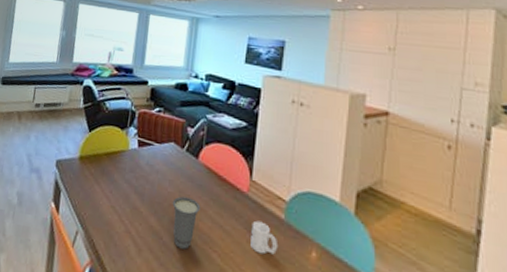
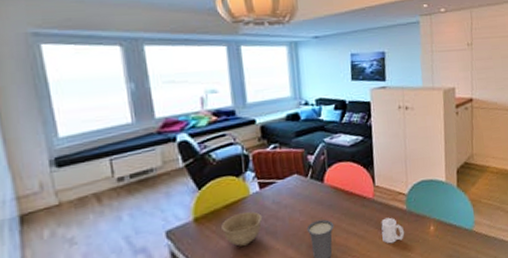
bowl: none [98,164,135,198] -> present [220,211,263,247]

